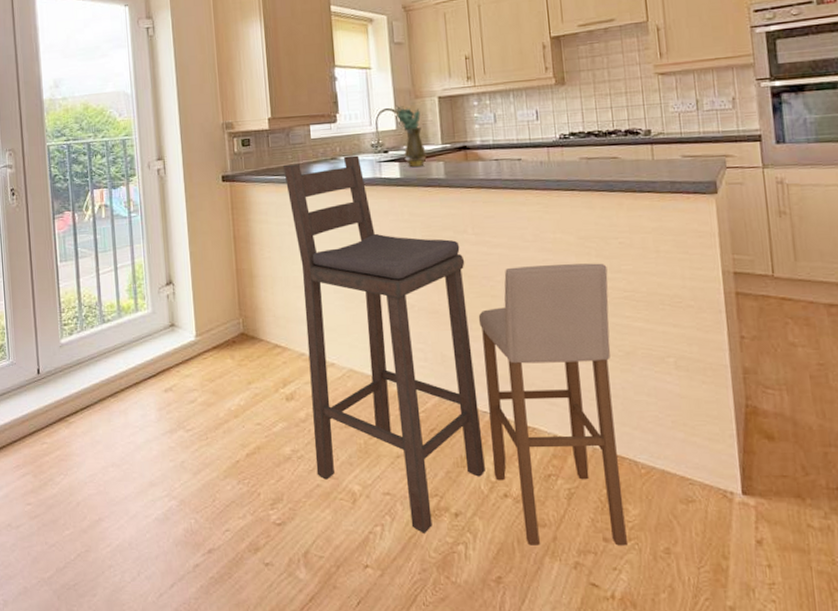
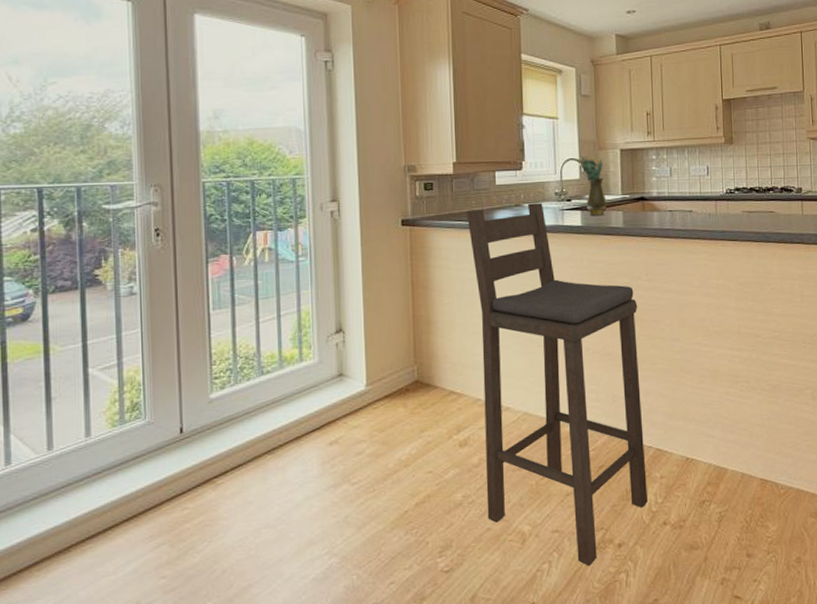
bar stool: present [478,263,627,546] -> none [647,306,766,567]

